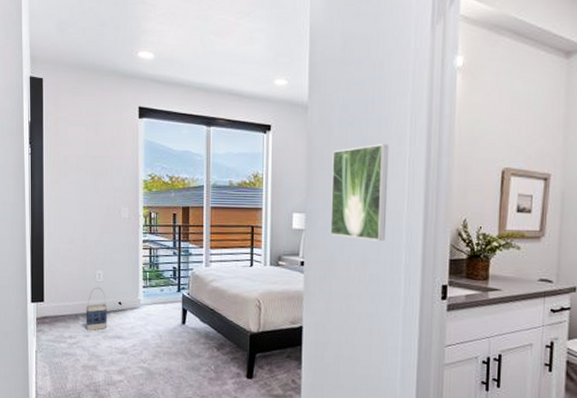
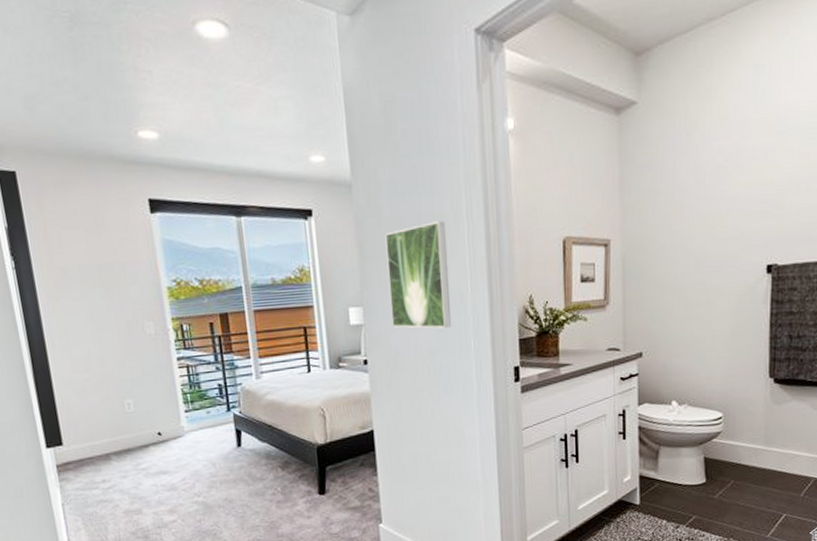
bag: present [86,287,107,331] -> none [117,418,148,471]

